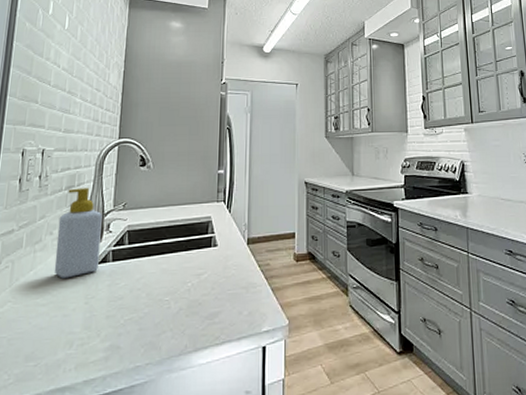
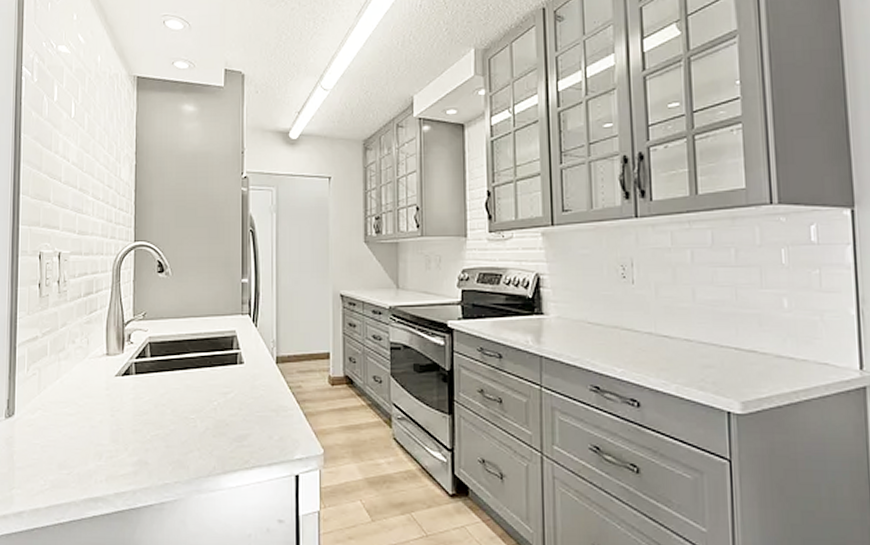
soap bottle: present [54,187,102,279] -> none [79,295,122,389]

